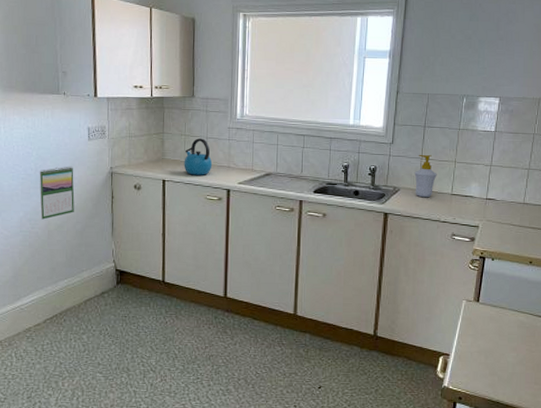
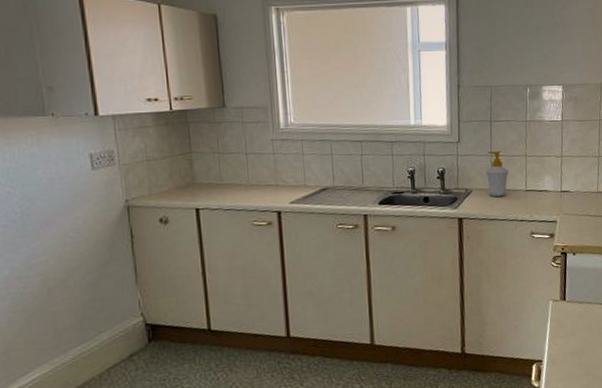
calendar: present [39,166,75,220] -> none [27,203,81,275]
kettle: present [184,138,213,175] -> none [220,155,257,199]

